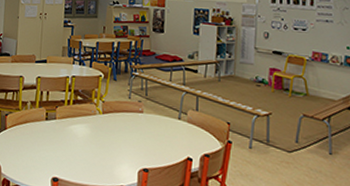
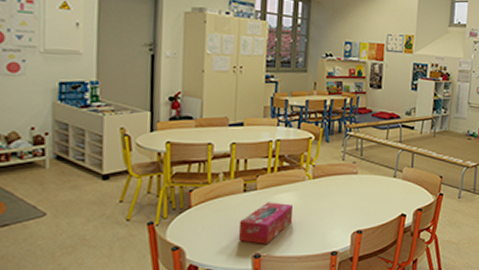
tissue box: none [40,131,86,170] -> present [238,202,294,244]

